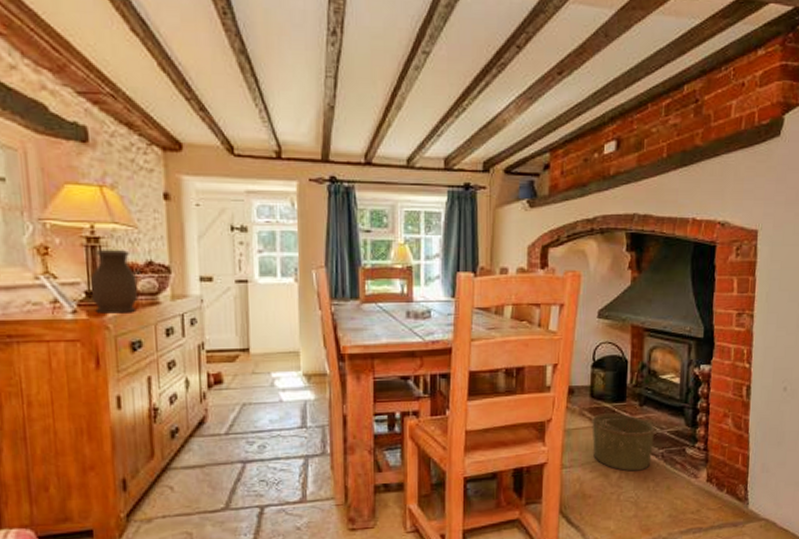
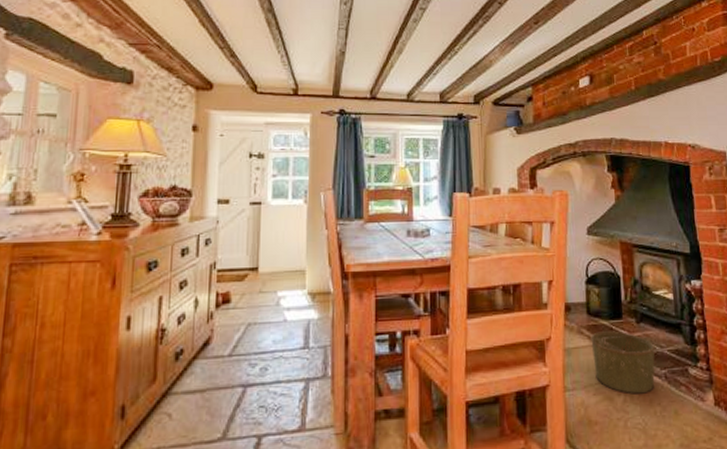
decorative jar: present [91,249,139,314] -> none [117,175,161,235]

